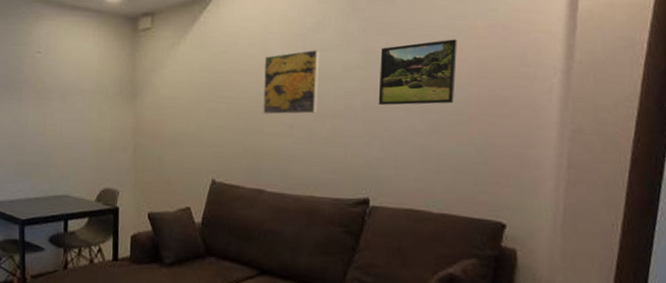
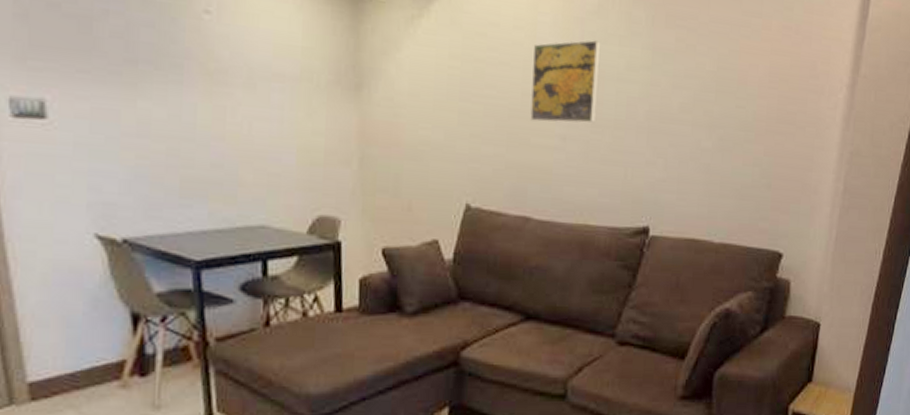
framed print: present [378,39,457,105] -> none [663,39,750,117]

